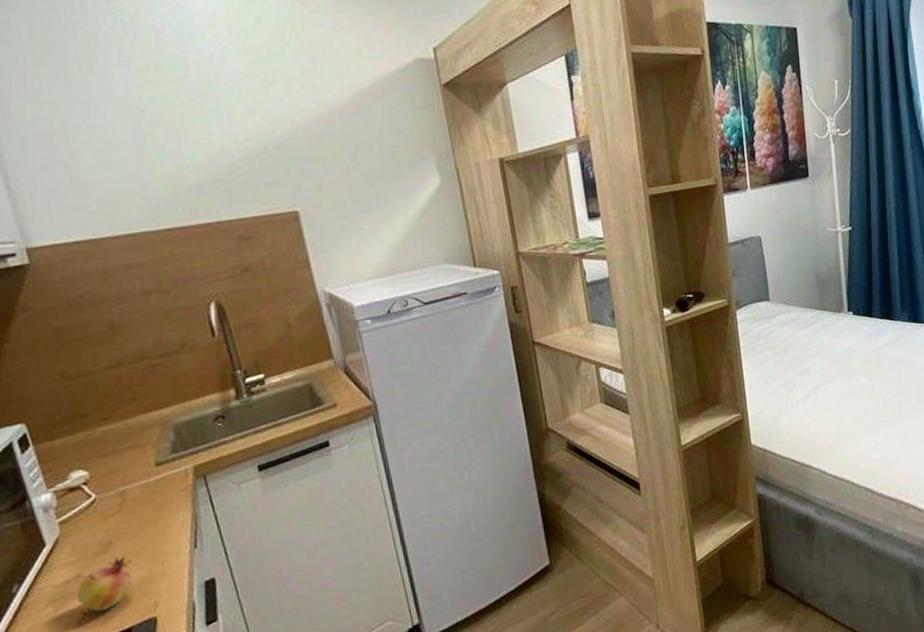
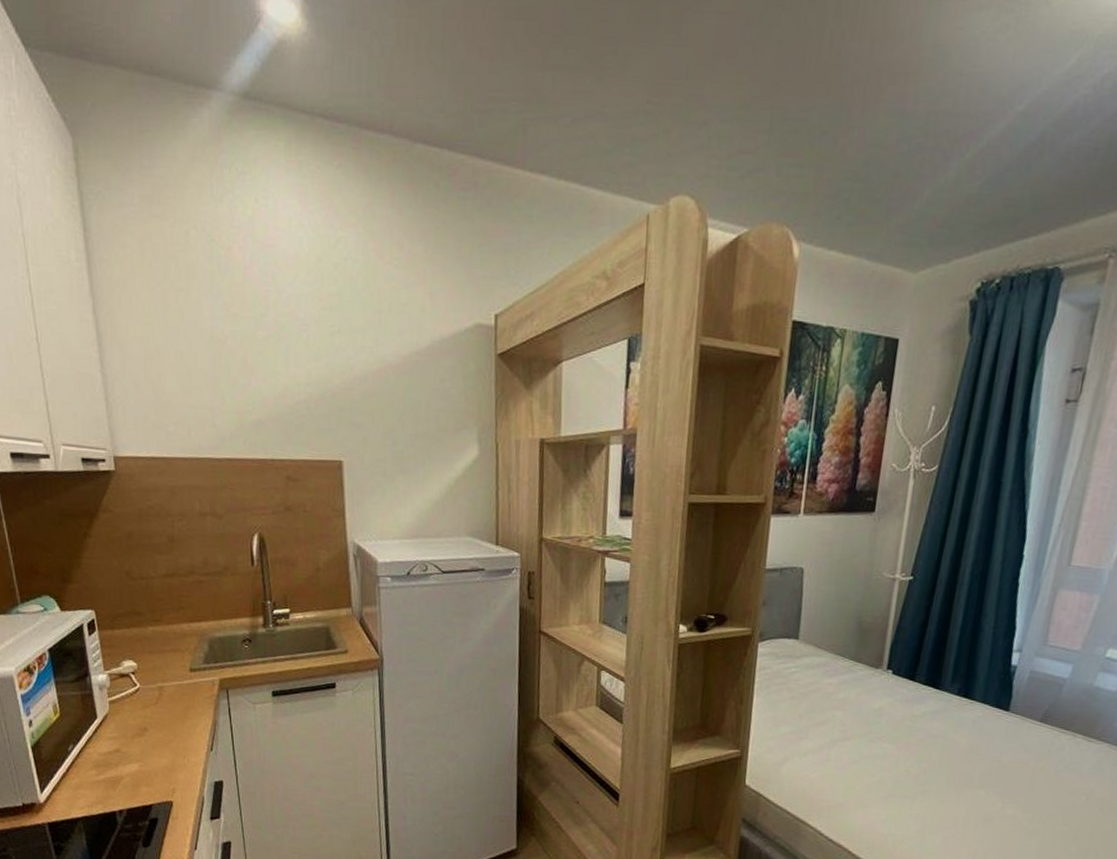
fruit: present [76,555,133,616] -> none [115,742,160,785]

